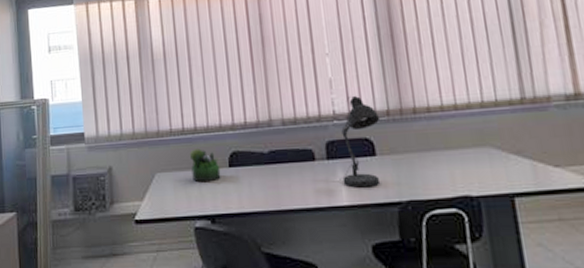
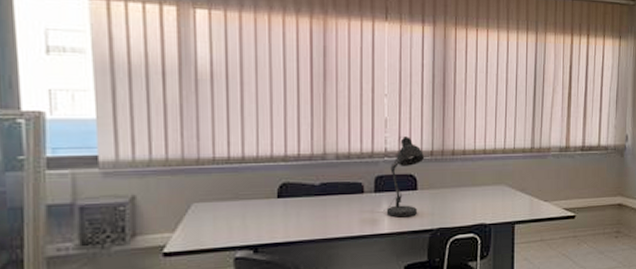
plant: present [189,149,221,183] -> none [234,179,268,213]

